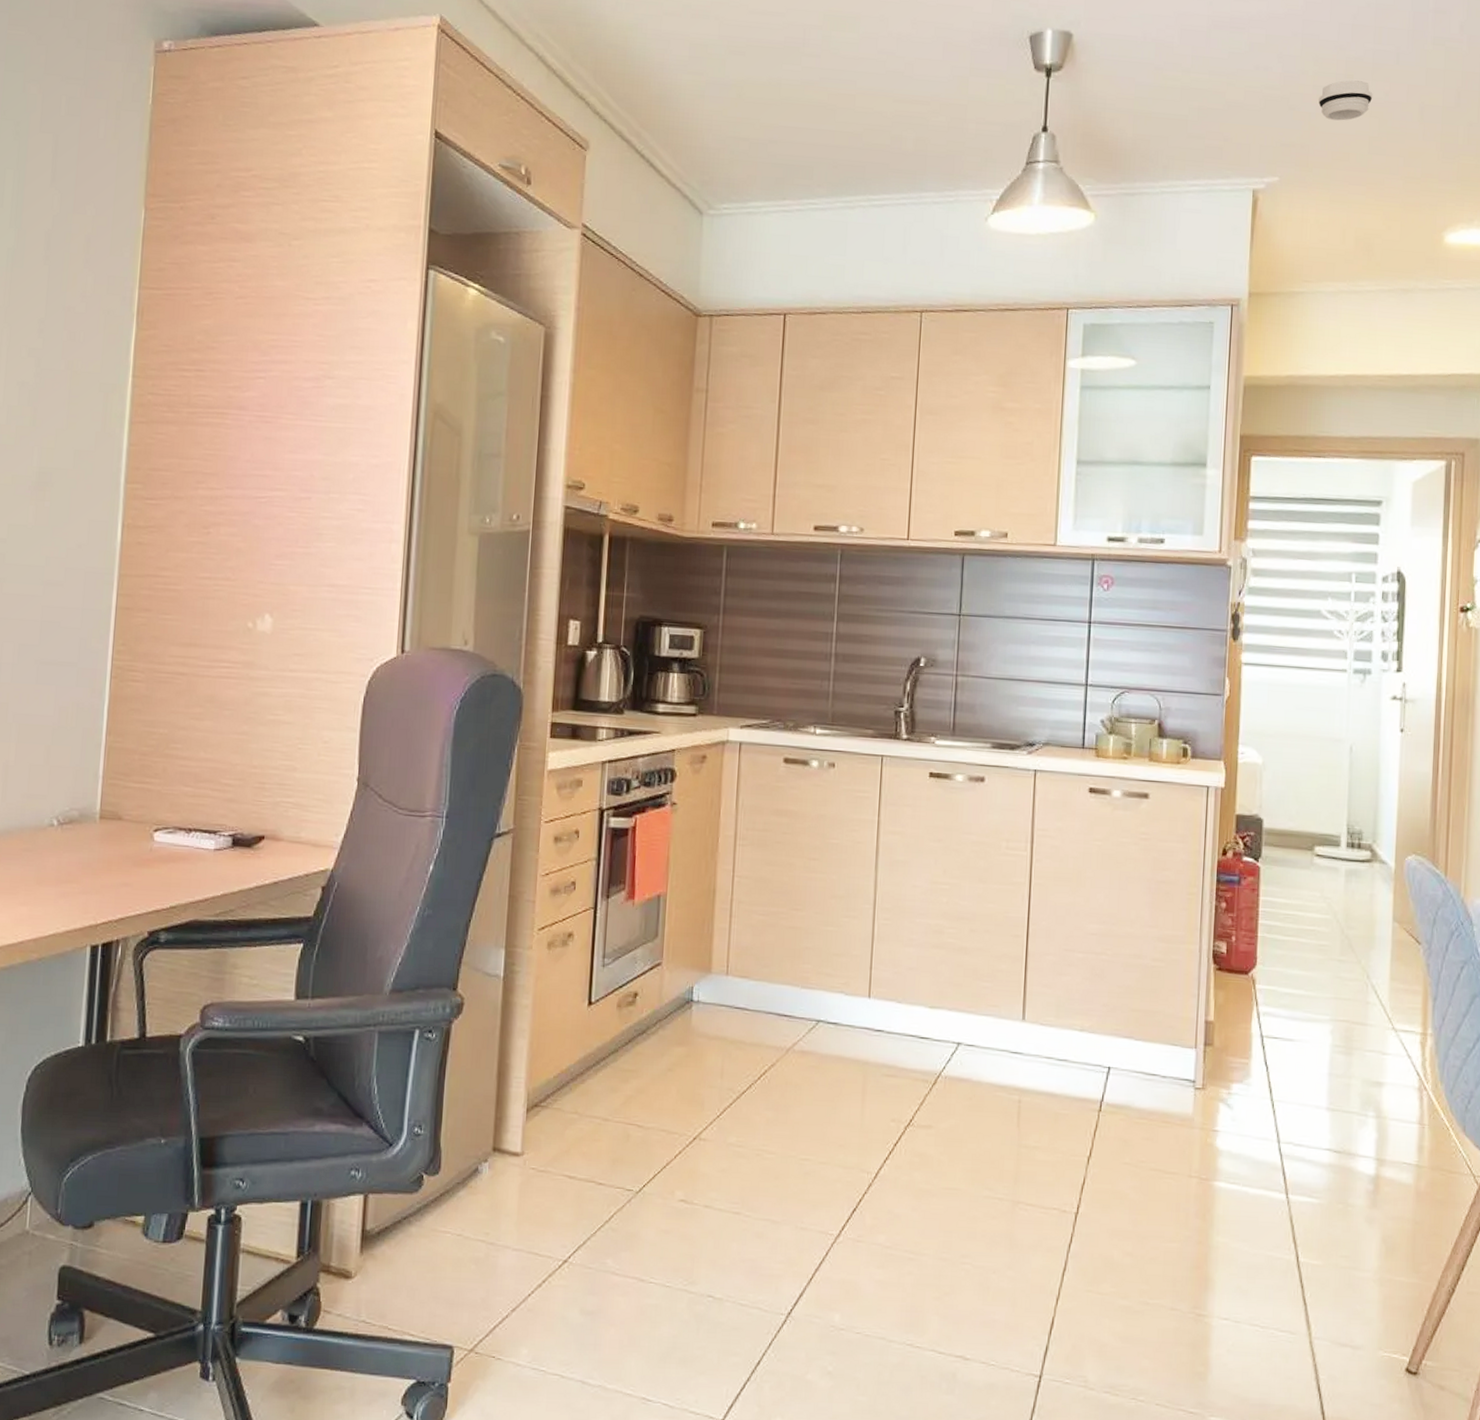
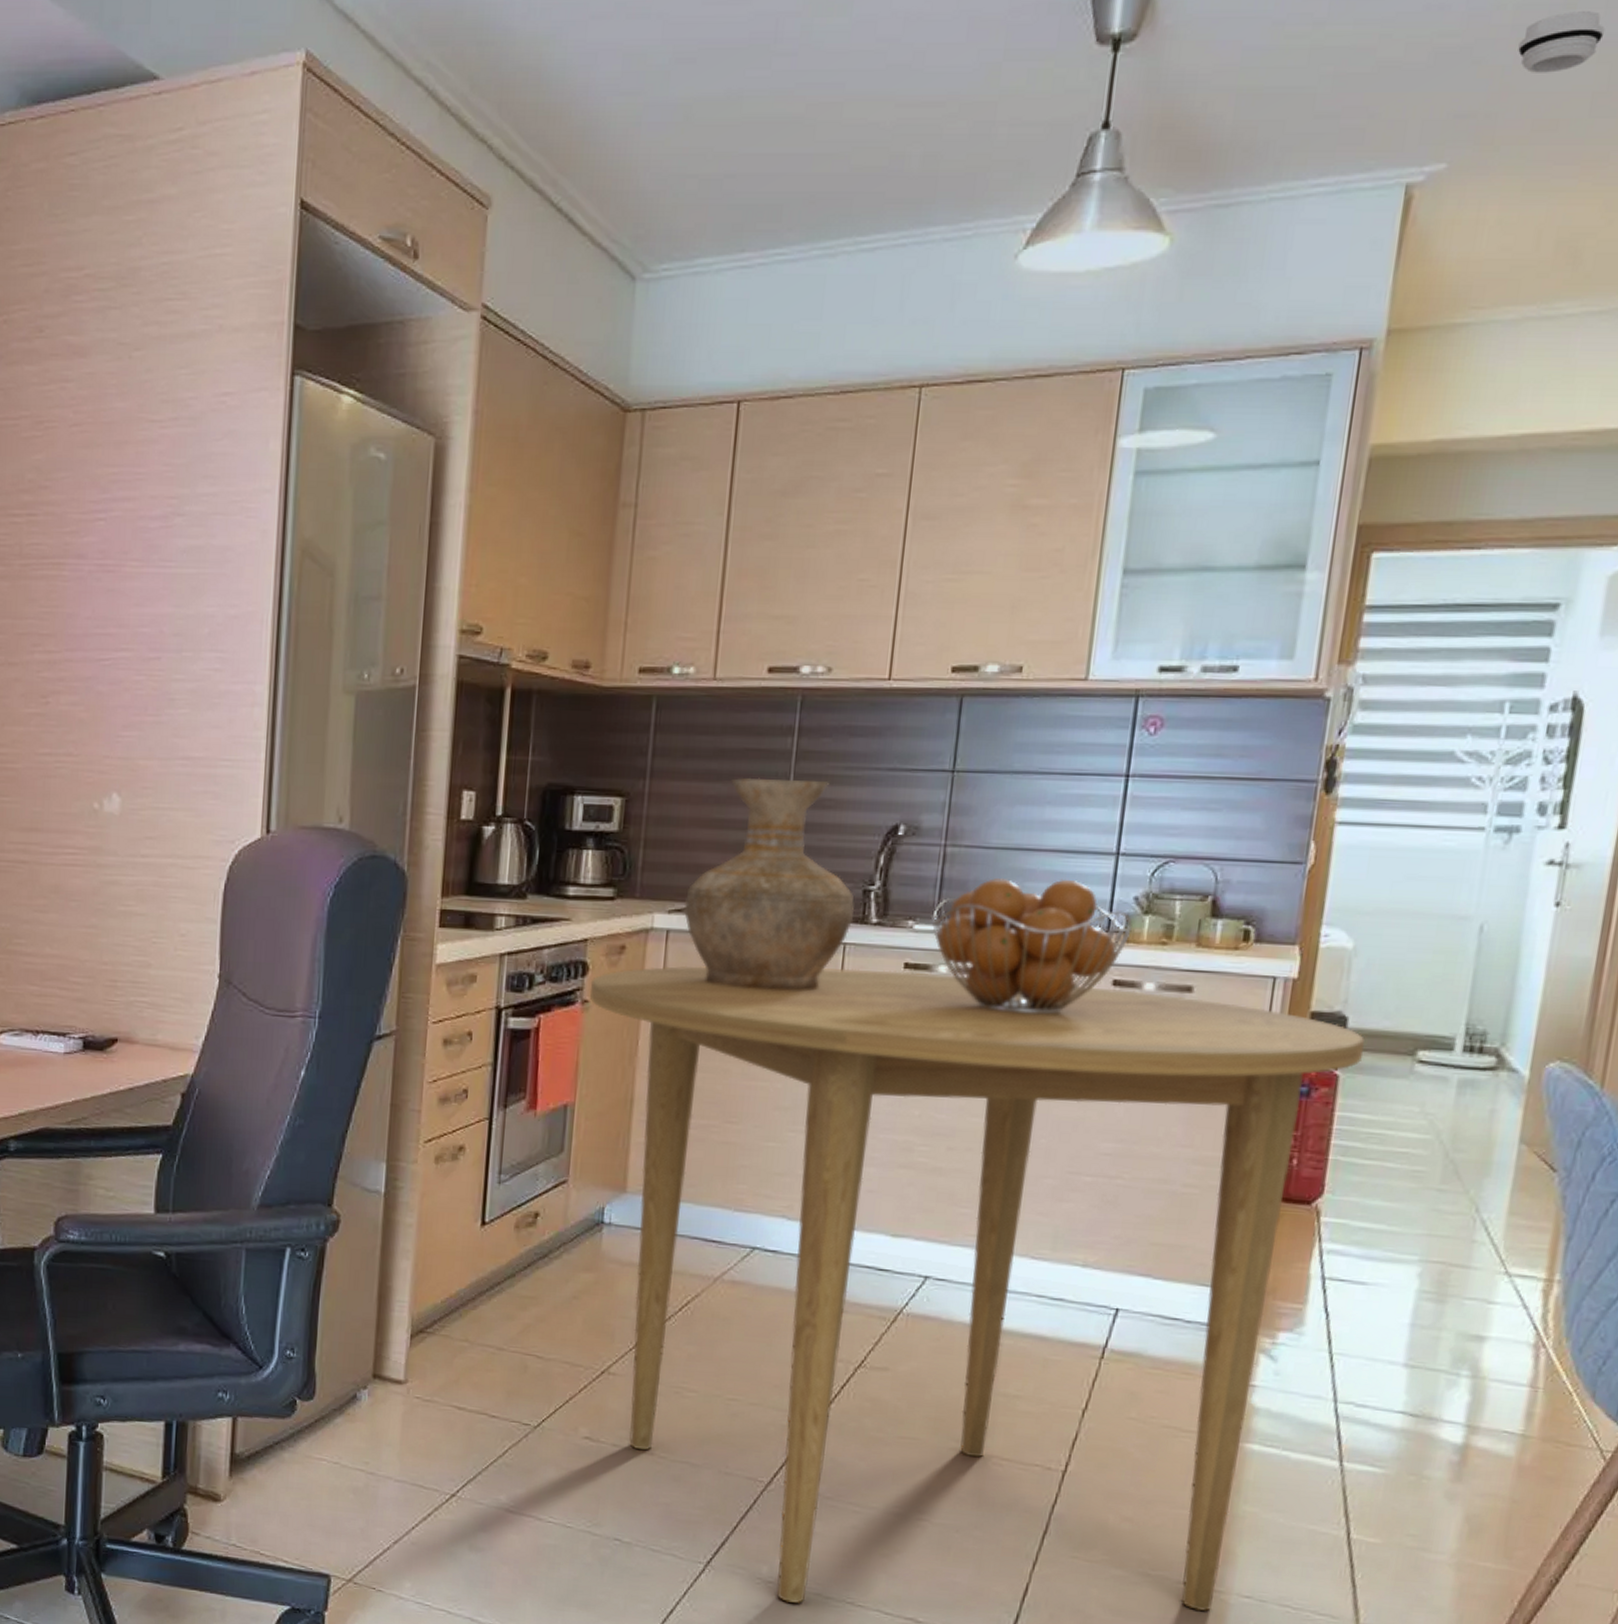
dining table: none [678,773,1277,1348] -> present [590,965,1365,1612]
vase: none [753,616,889,796] -> present [684,778,855,992]
fruit basket: none [949,703,1102,817] -> present [931,878,1134,1015]

